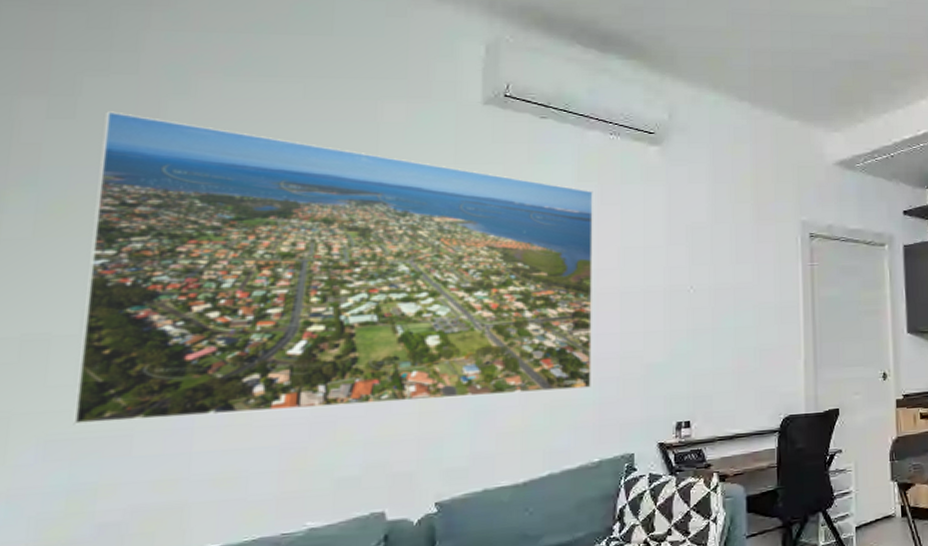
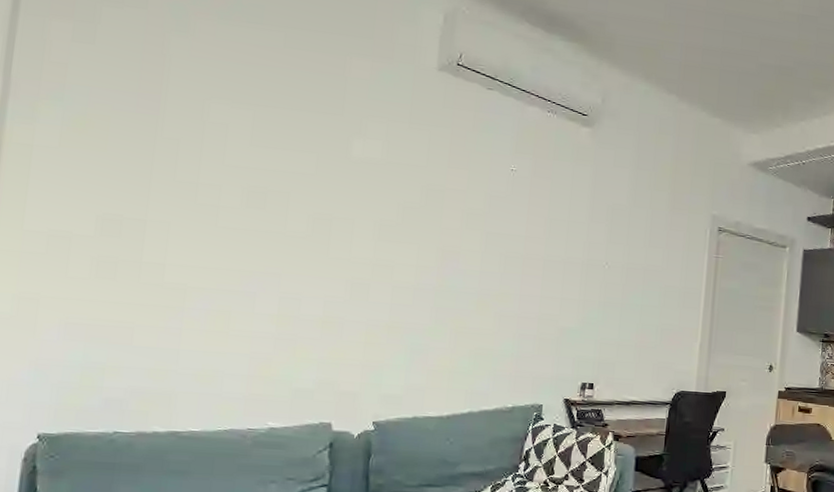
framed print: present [73,111,593,425] -> none [88,40,528,342]

